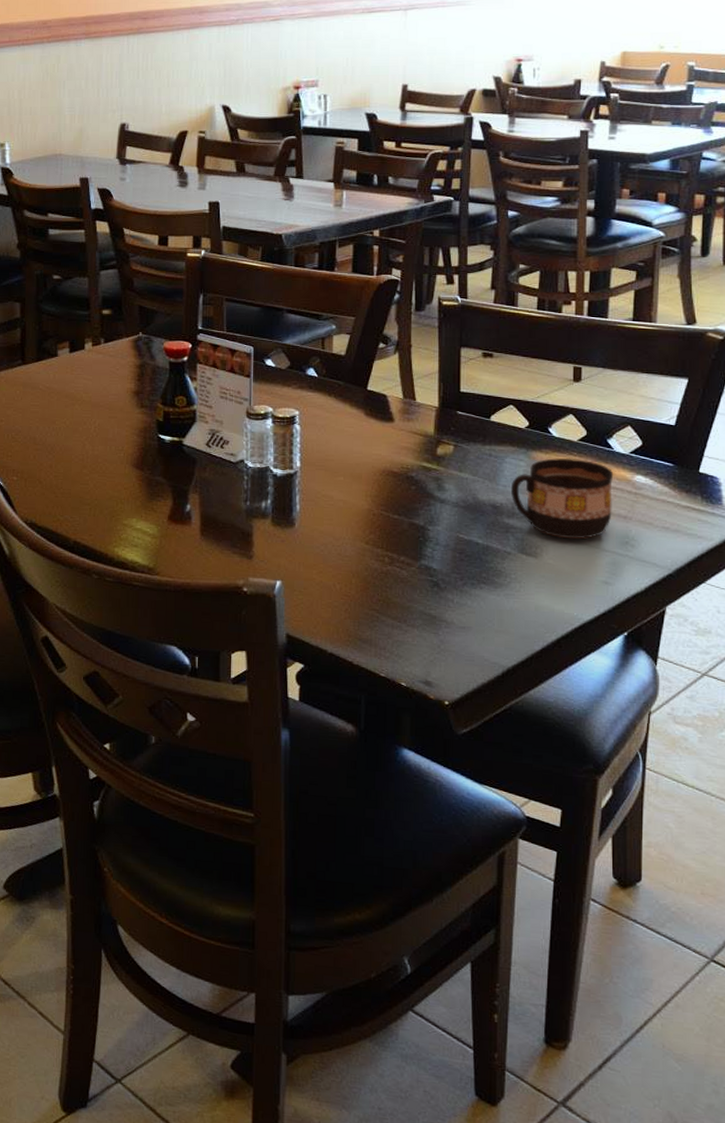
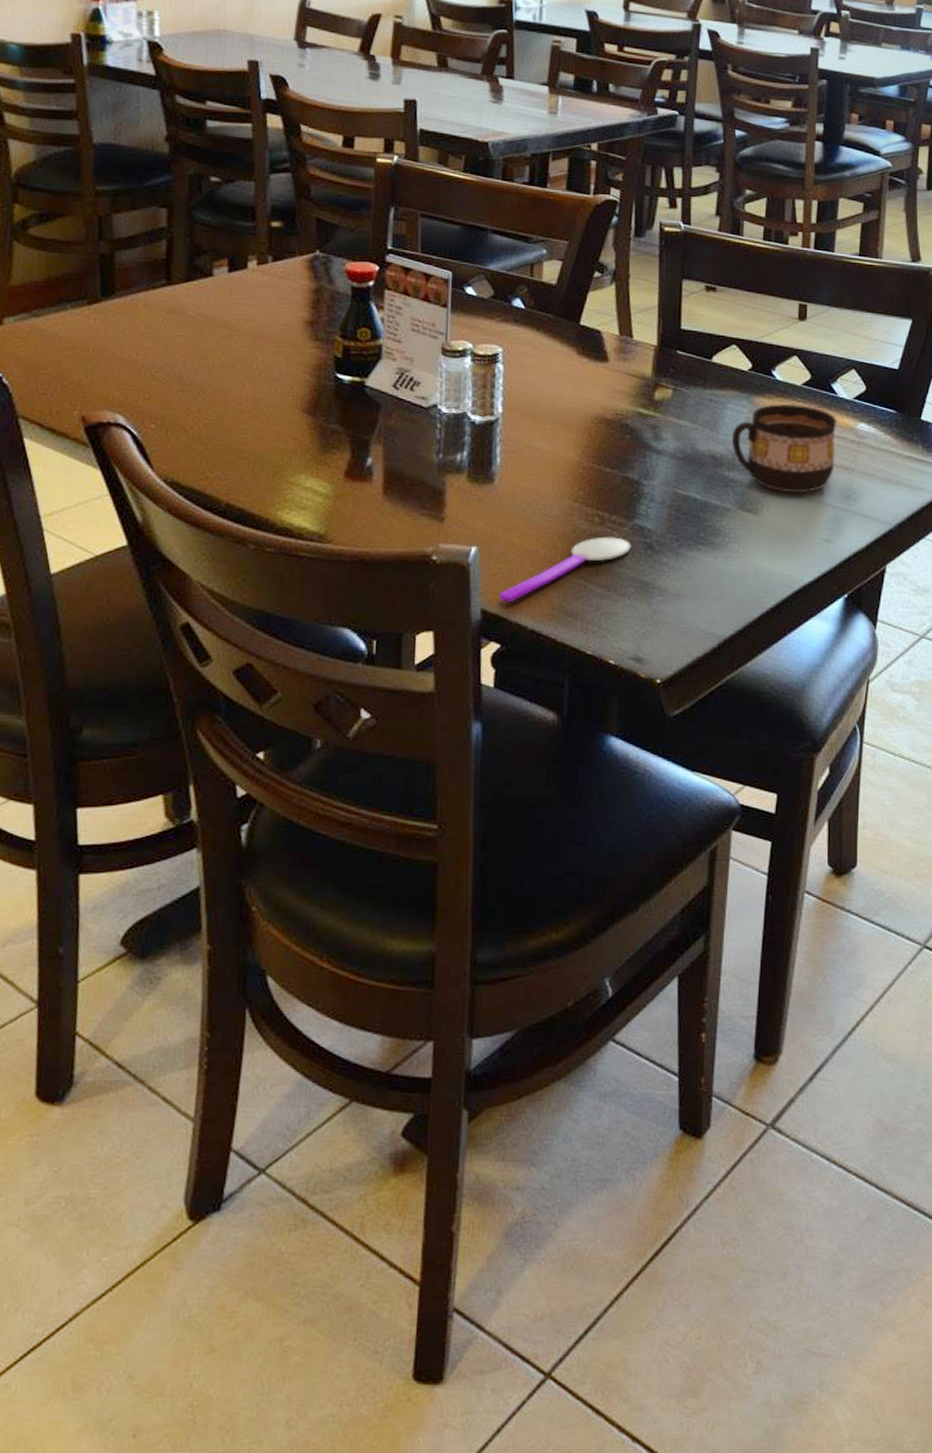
spoon: none [302,575,419,629] -> present [499,536,631,603]

